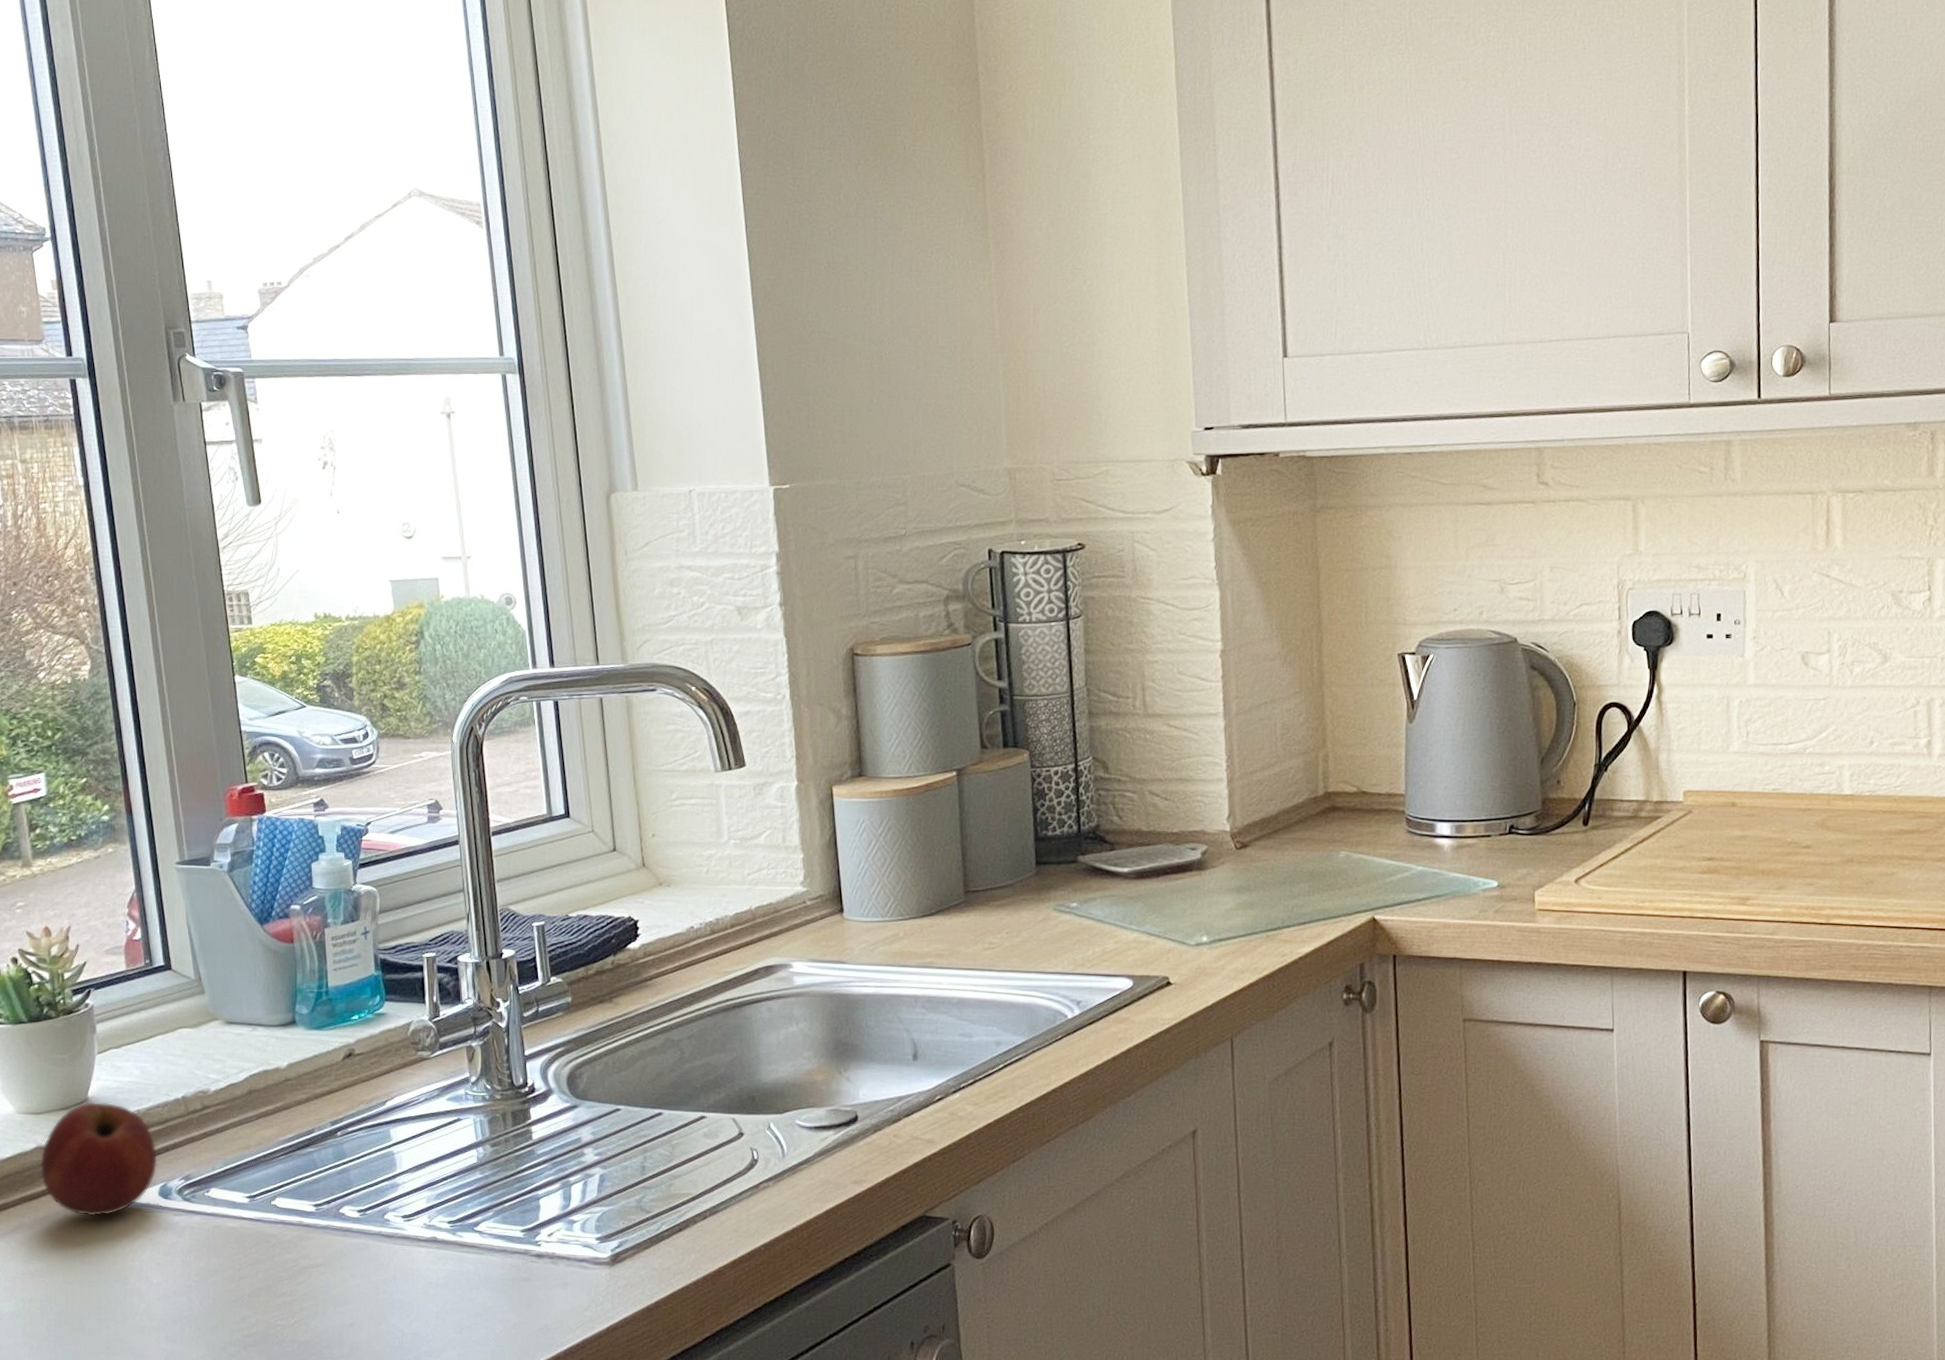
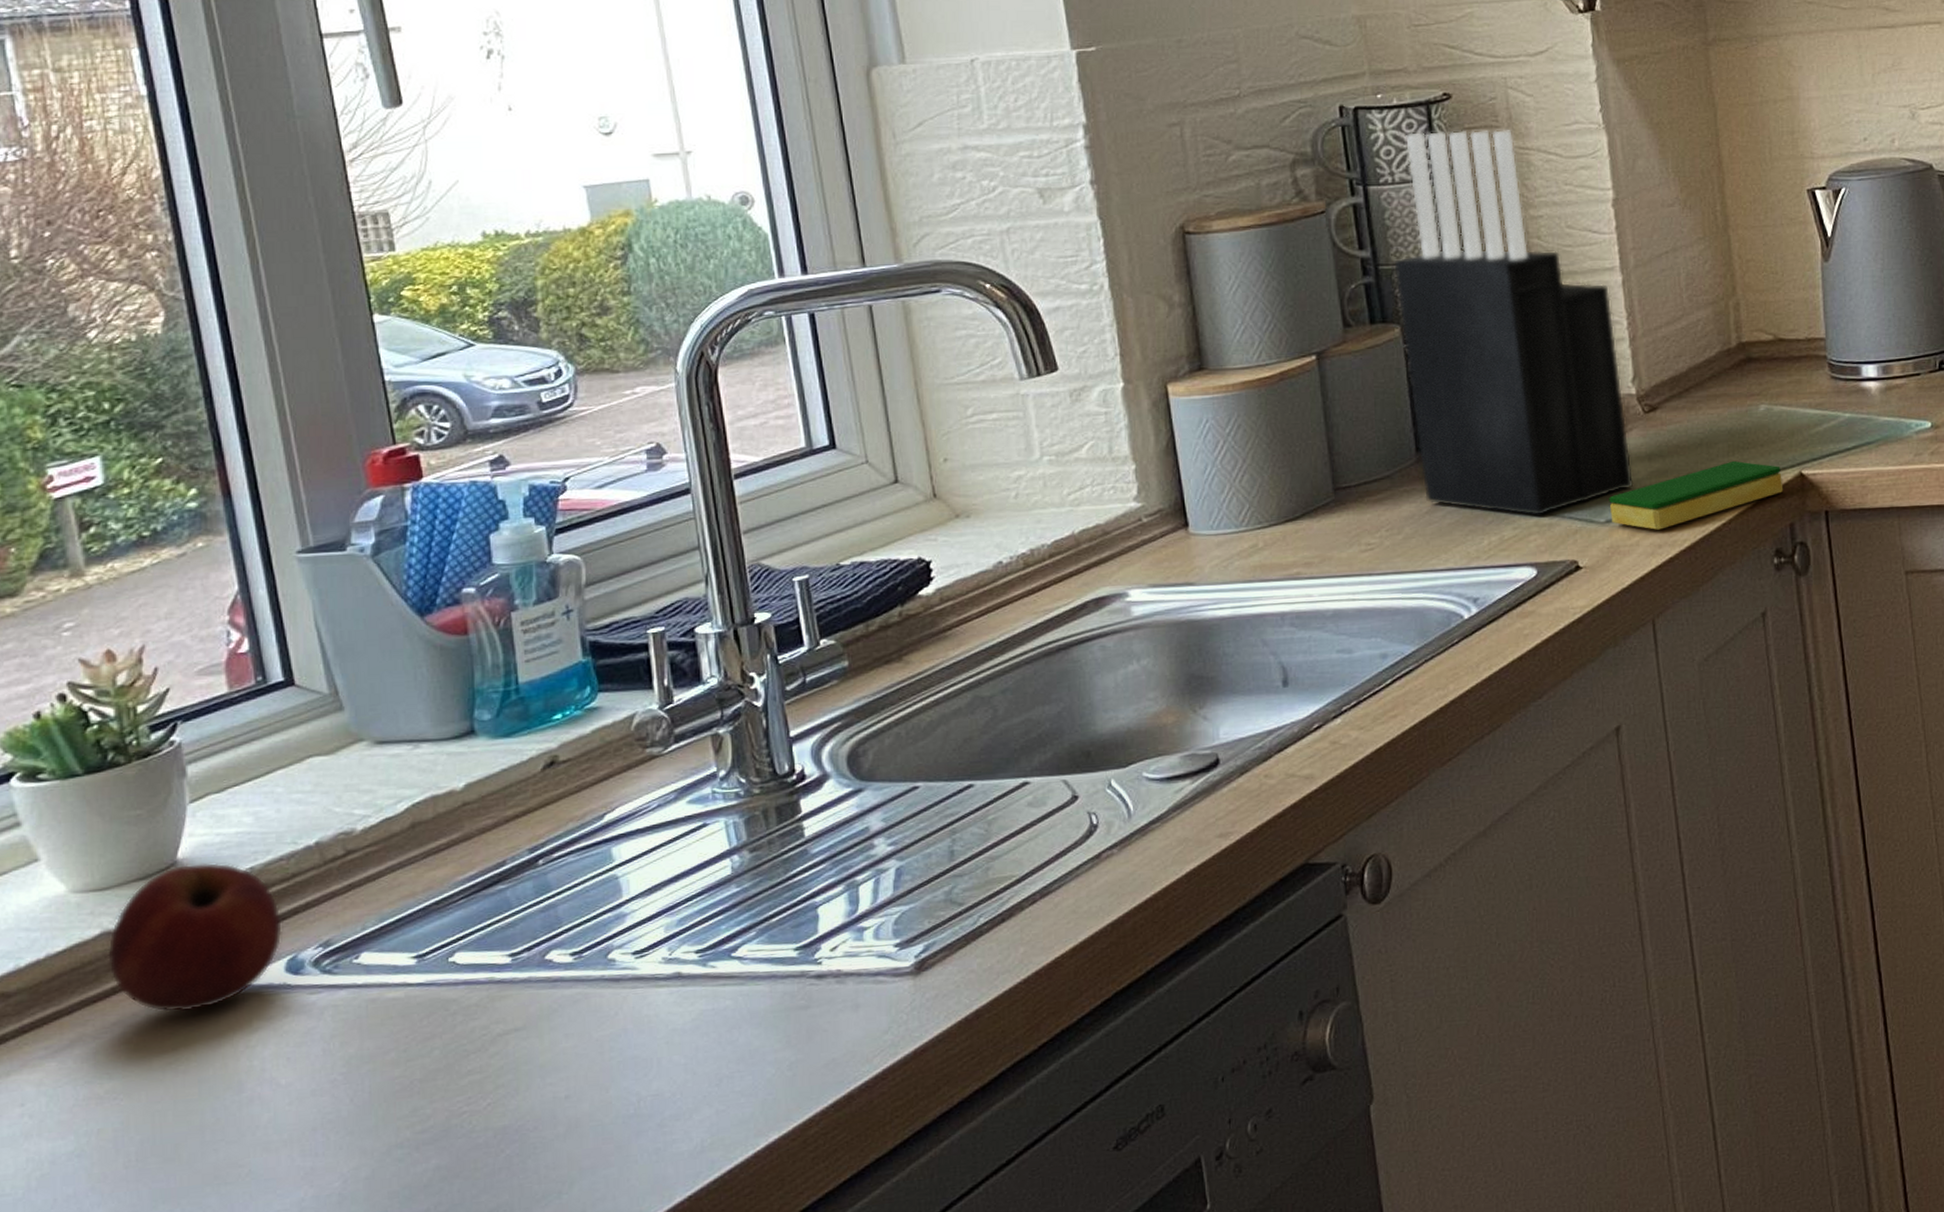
knife block: none [1026,576,1223,934] -> present [1394,129,1634,517]
dish sponge: none [1199,900,1357,957] -> present [1609,460,1784,530]

